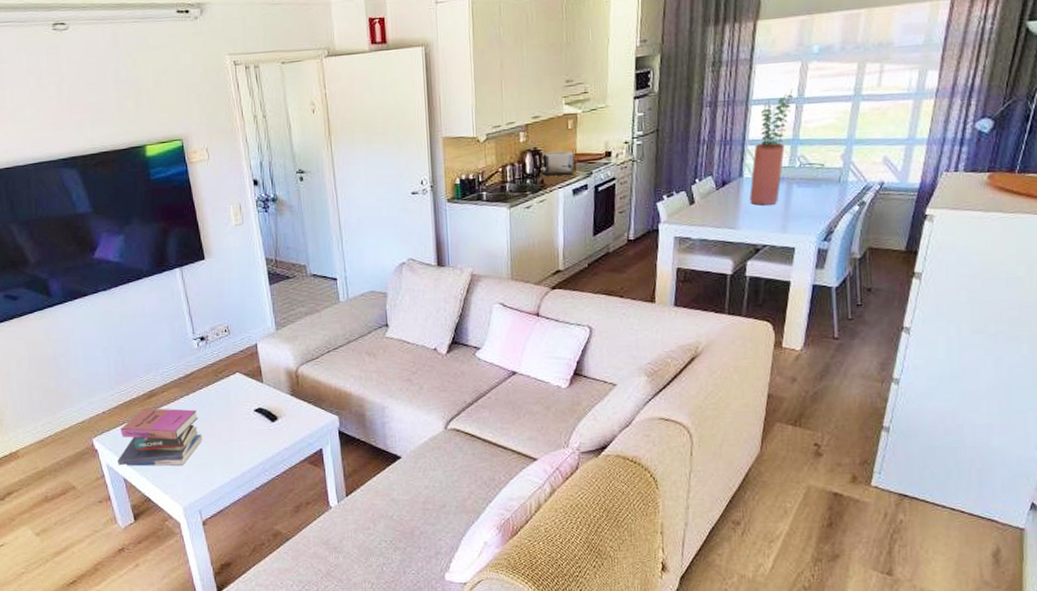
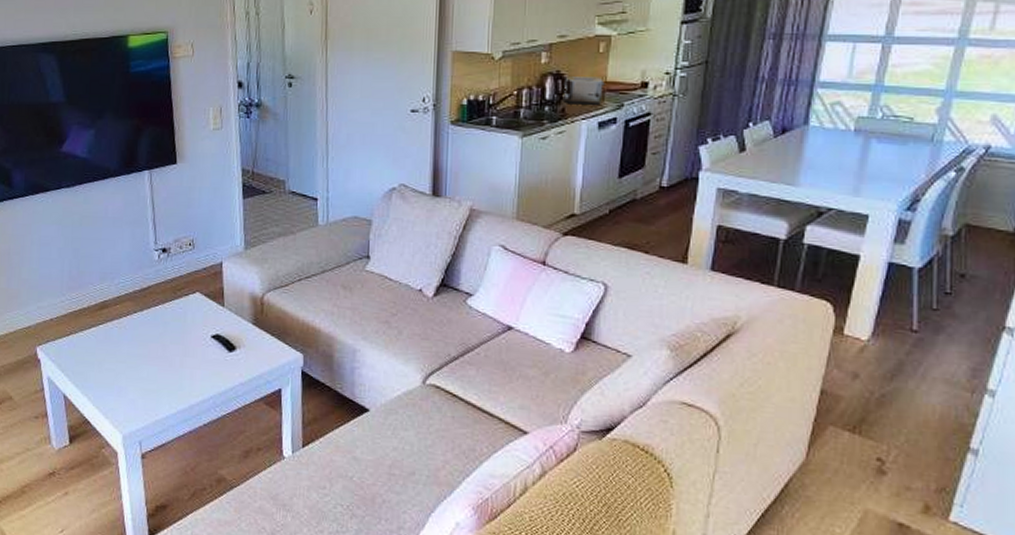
books: present [118,408,203,466] -> none [59,320,153,388]
vase: present [750,88,794,206] -> none [815,25,880,161]

